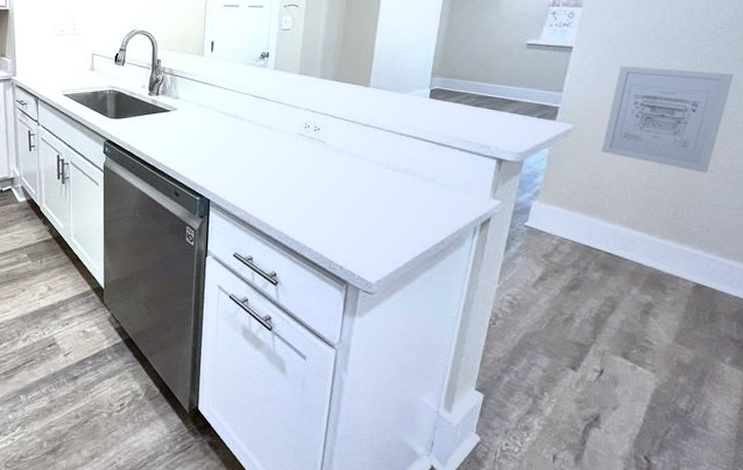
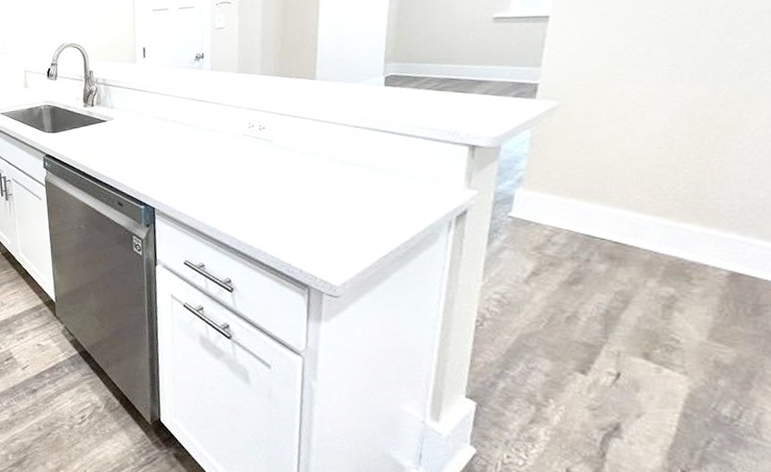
wall art: present [601,66,734,173] -> none [595,28,759,144]

